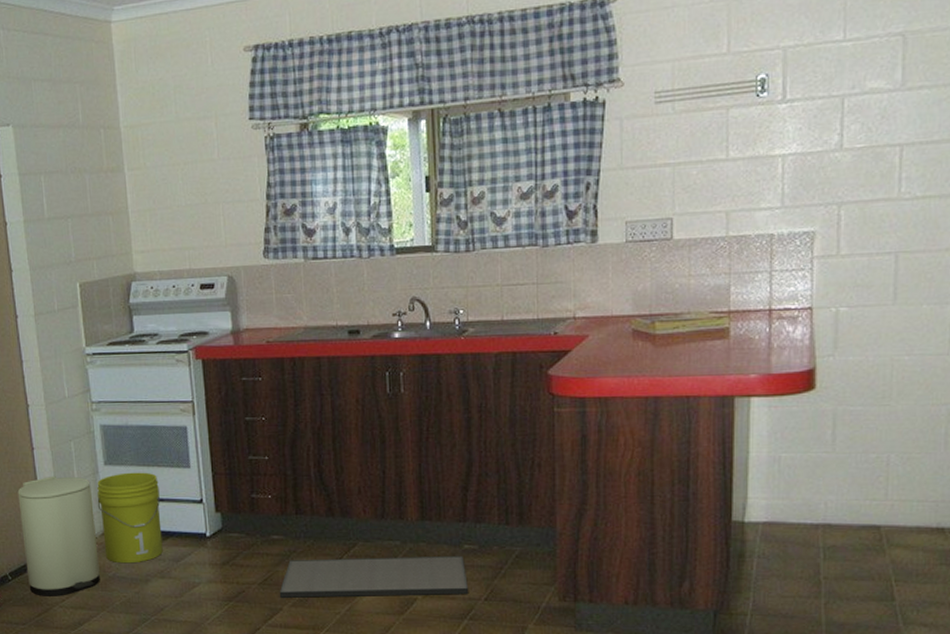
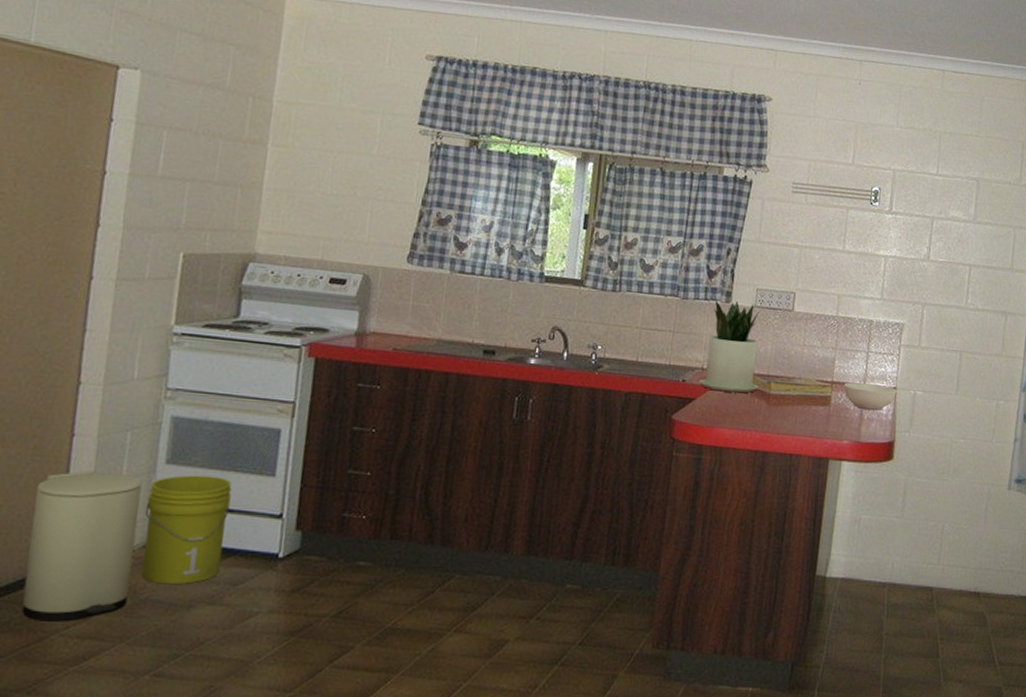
doormat: present [279,555,468,598] -> none [353,591,565,638]
planter: none [573,239,641,339] -> present [699,300,761,394]
bowl: none [743,307,813,337] -> present [843,382,897,410]

